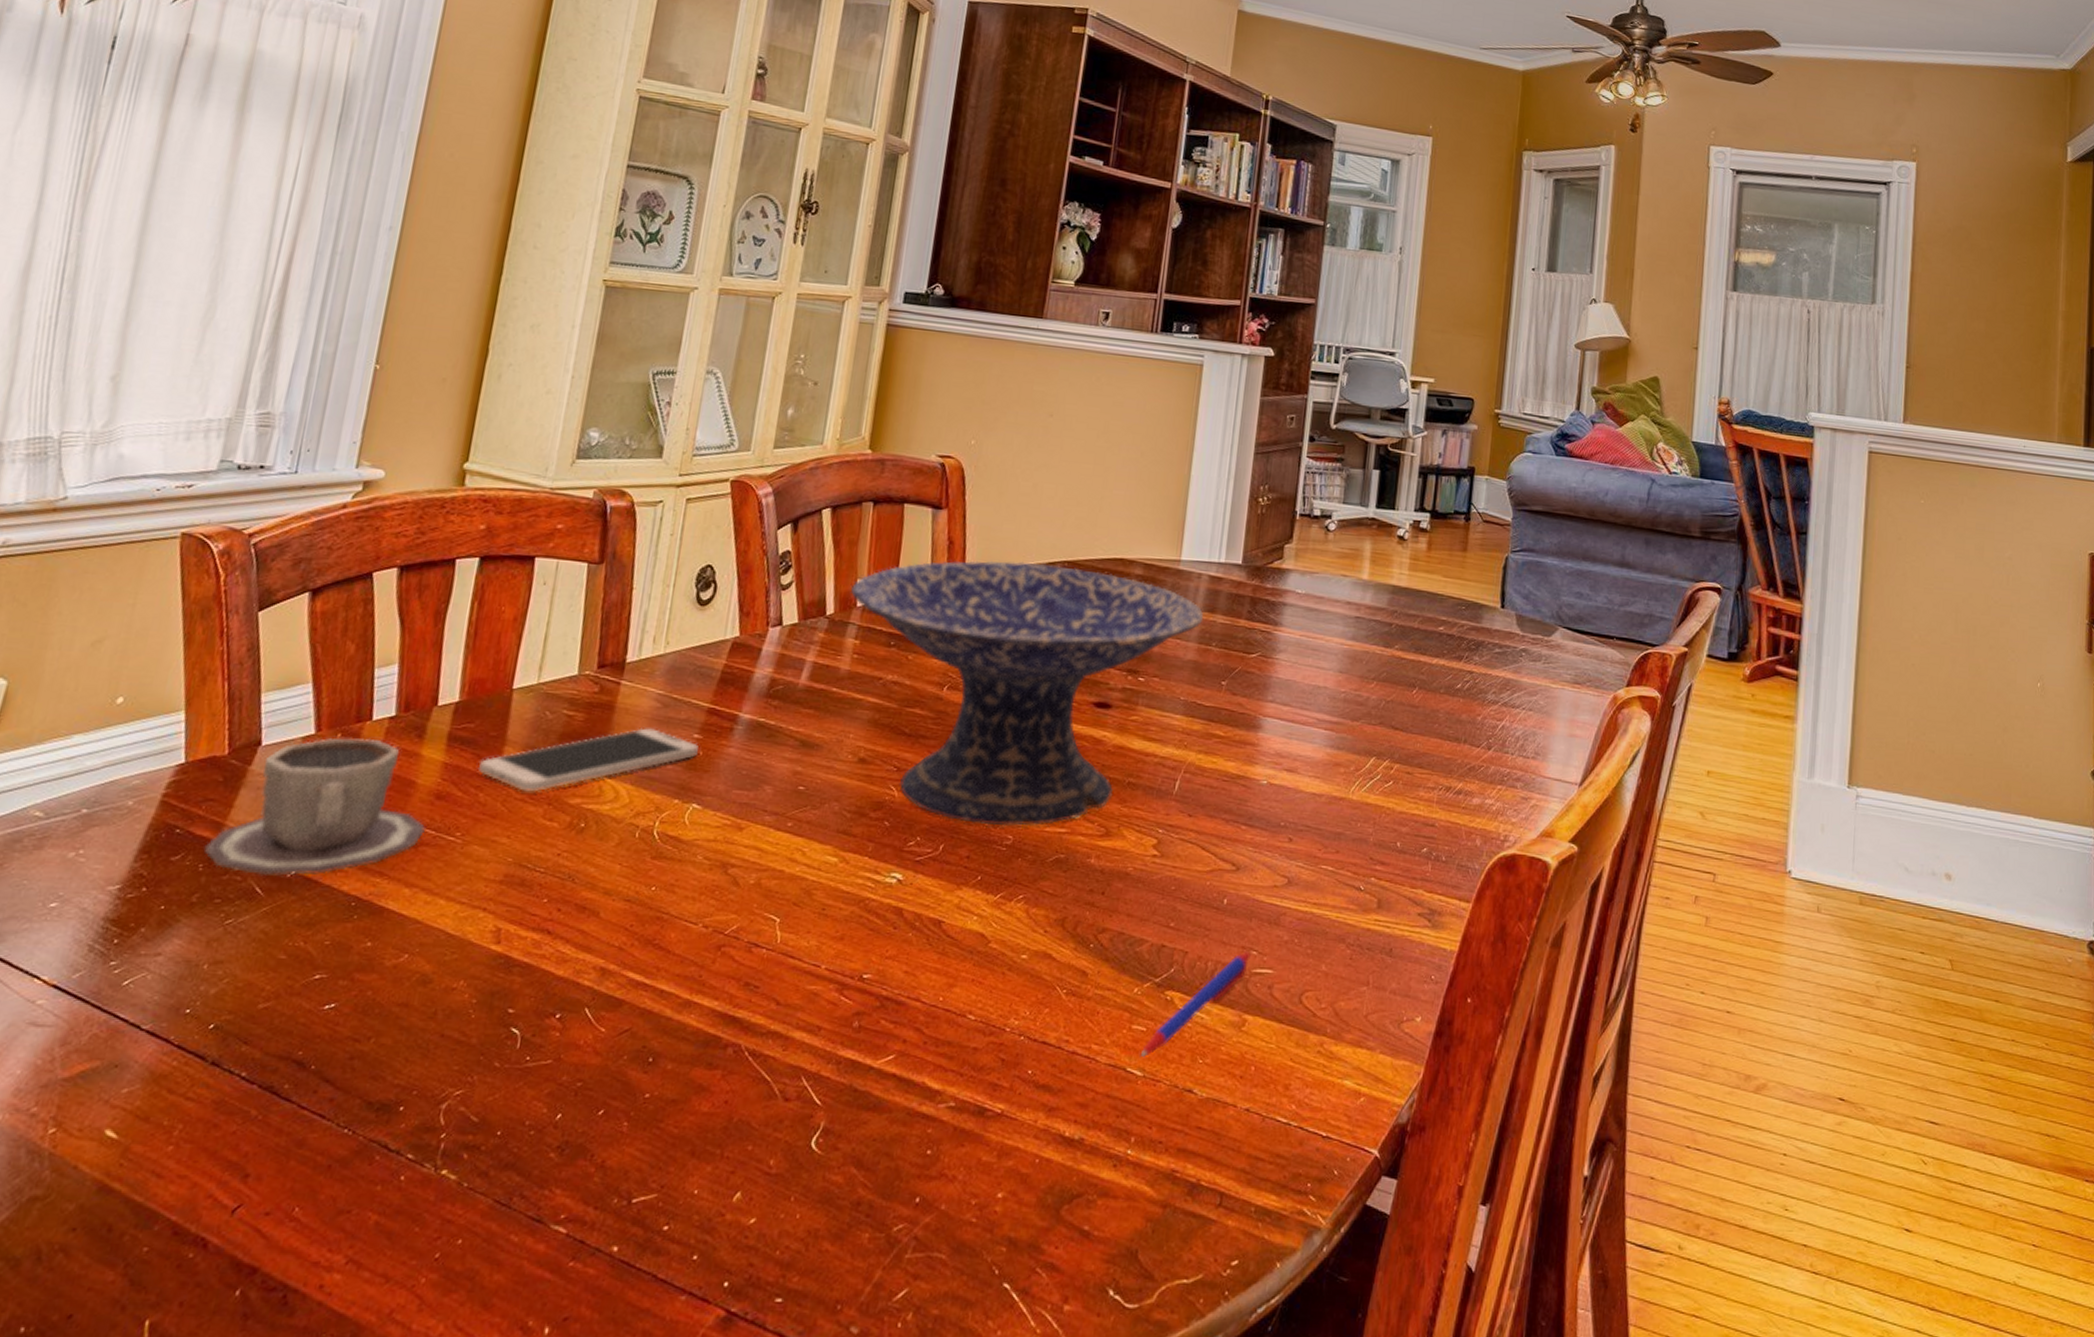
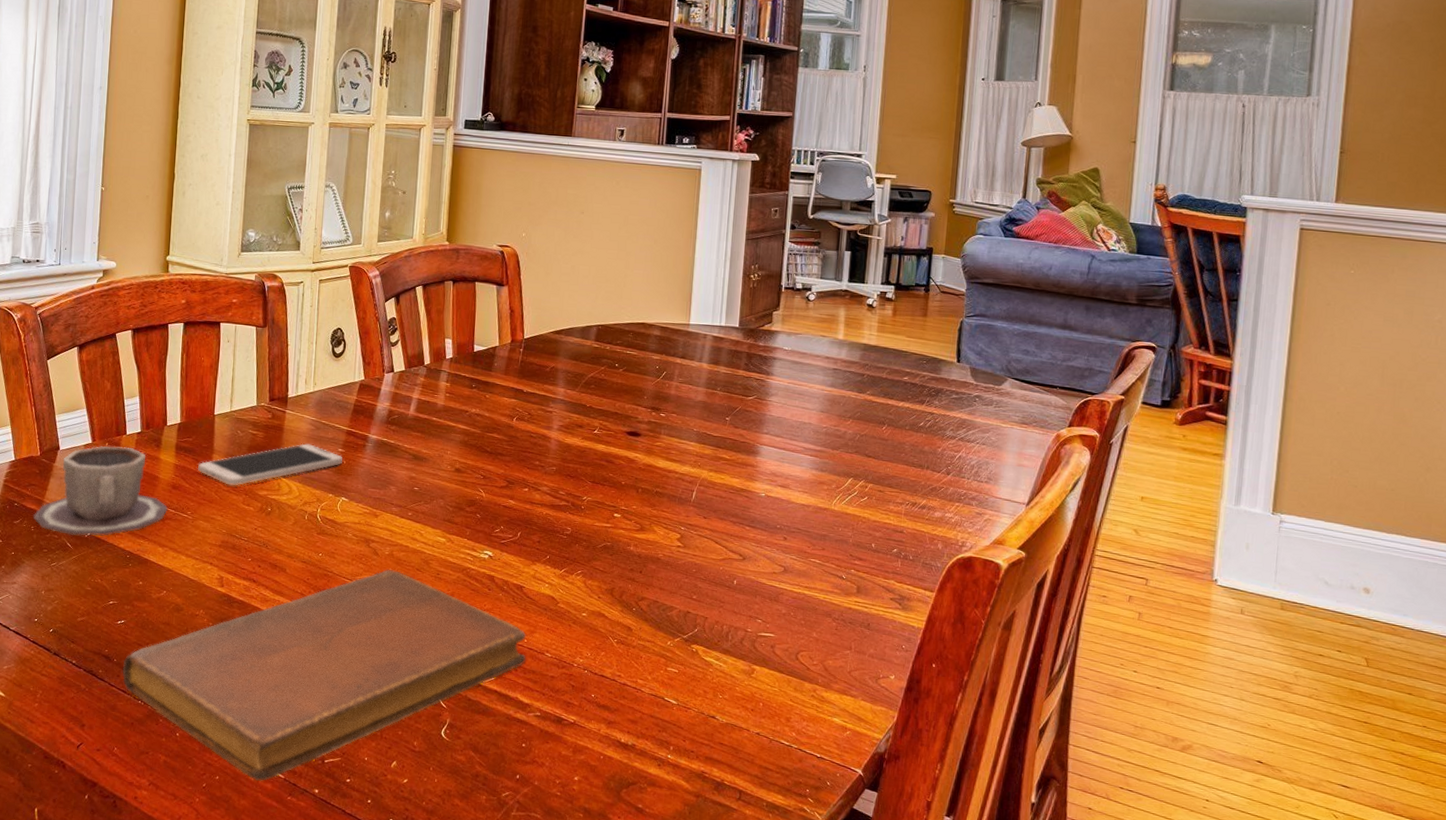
notebook: none [322,905,943,1242] -> present [122,569,527,782]
decorative bowl: present [851,560,1204,827] -> none [441,324,710,522]
pen: present [1140,951,1251,1057] -> none [674,619,757,691]

